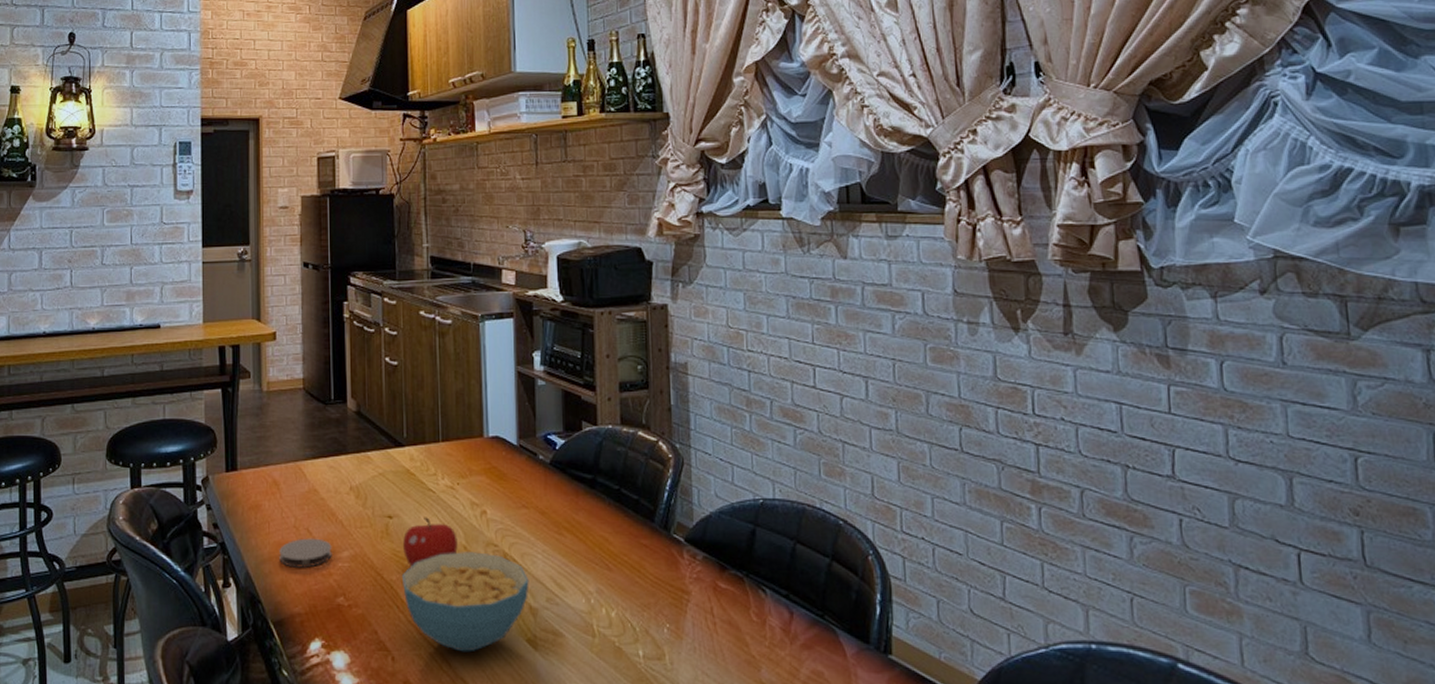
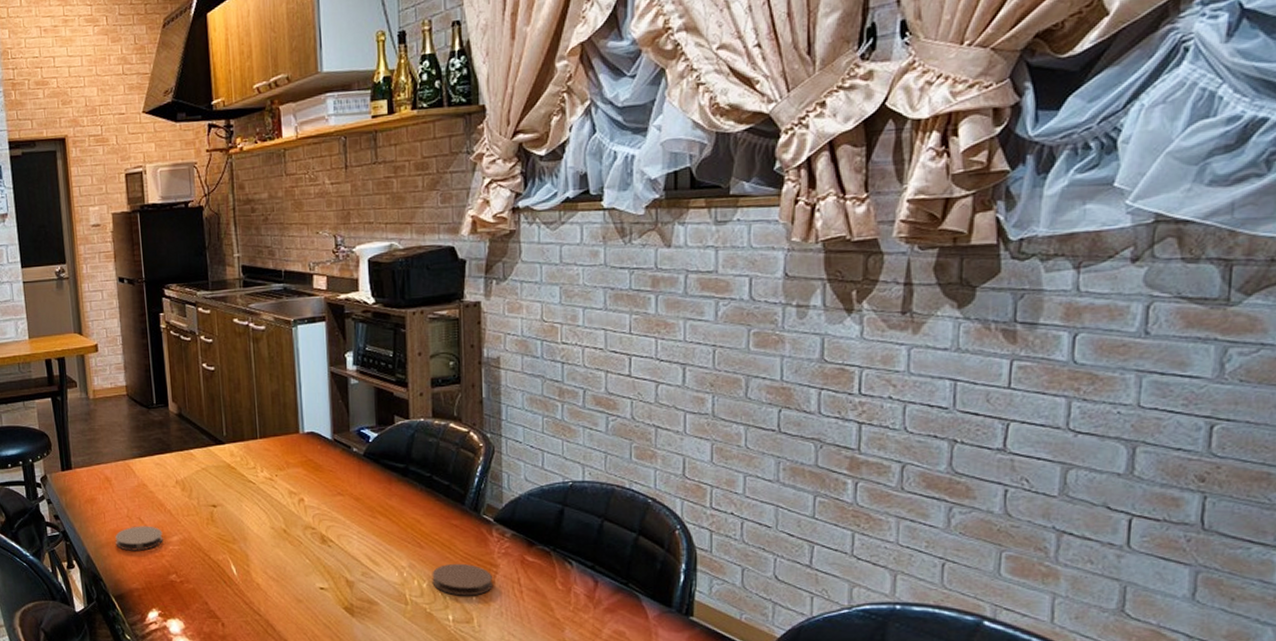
cereal bowl: present [401,552,529,652] -> none [227,534,346,619]
fruit: present [403,517,458,567] -> none [227,505,278,548]
coaster: none [621,589,684,628] -> present [432,563,492,596]

